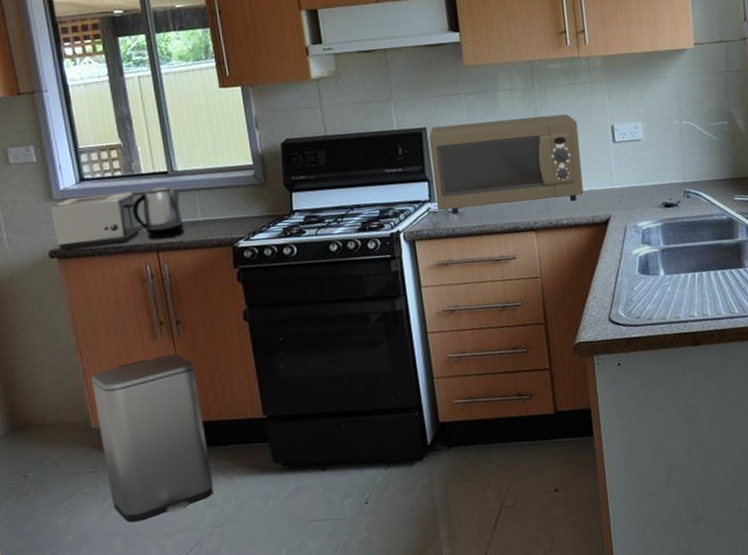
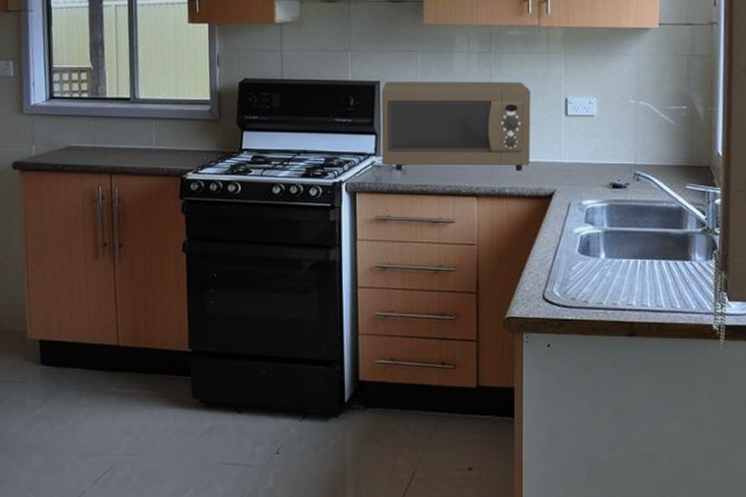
toaster: present [50,191,140,251] -> none [19,113,98,163]
pedal bin: present [91,354,214,522] -> none [33,276,133,438]
kettle: present [132,187,185,240] -> none [93,113,139,162]

